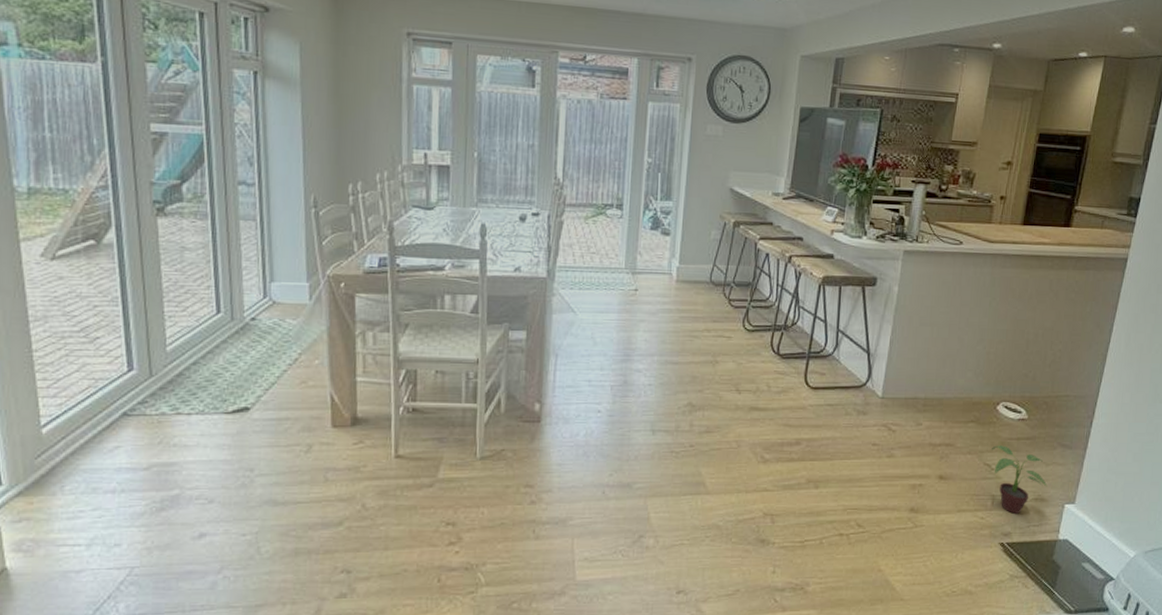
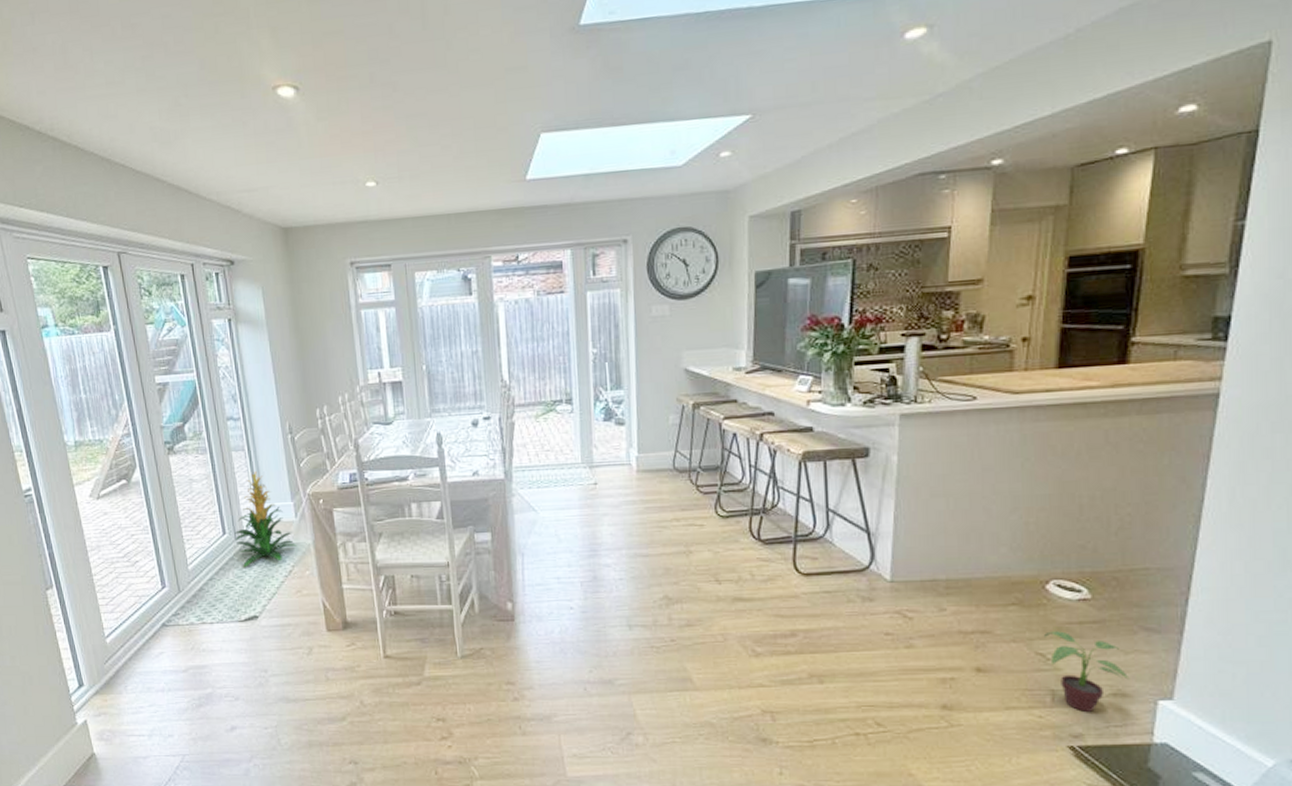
indoor plant: none [231,246,308,353] -> present [234,472,297,568]

